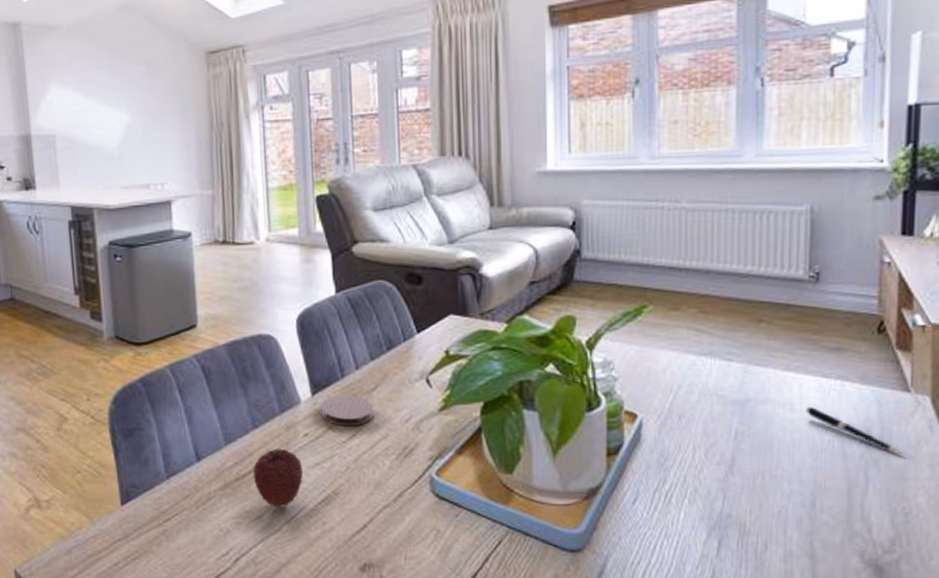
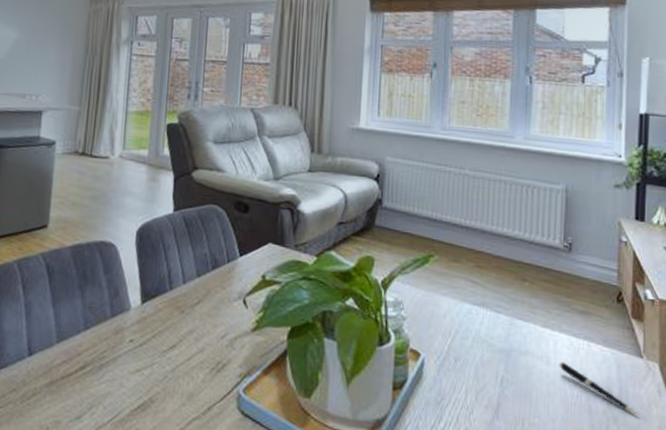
fruit: present [253,448,304,508] -> none [78,351,125,410]
coaster: present [320,394,373,427] -> none [147,305,194,337]

